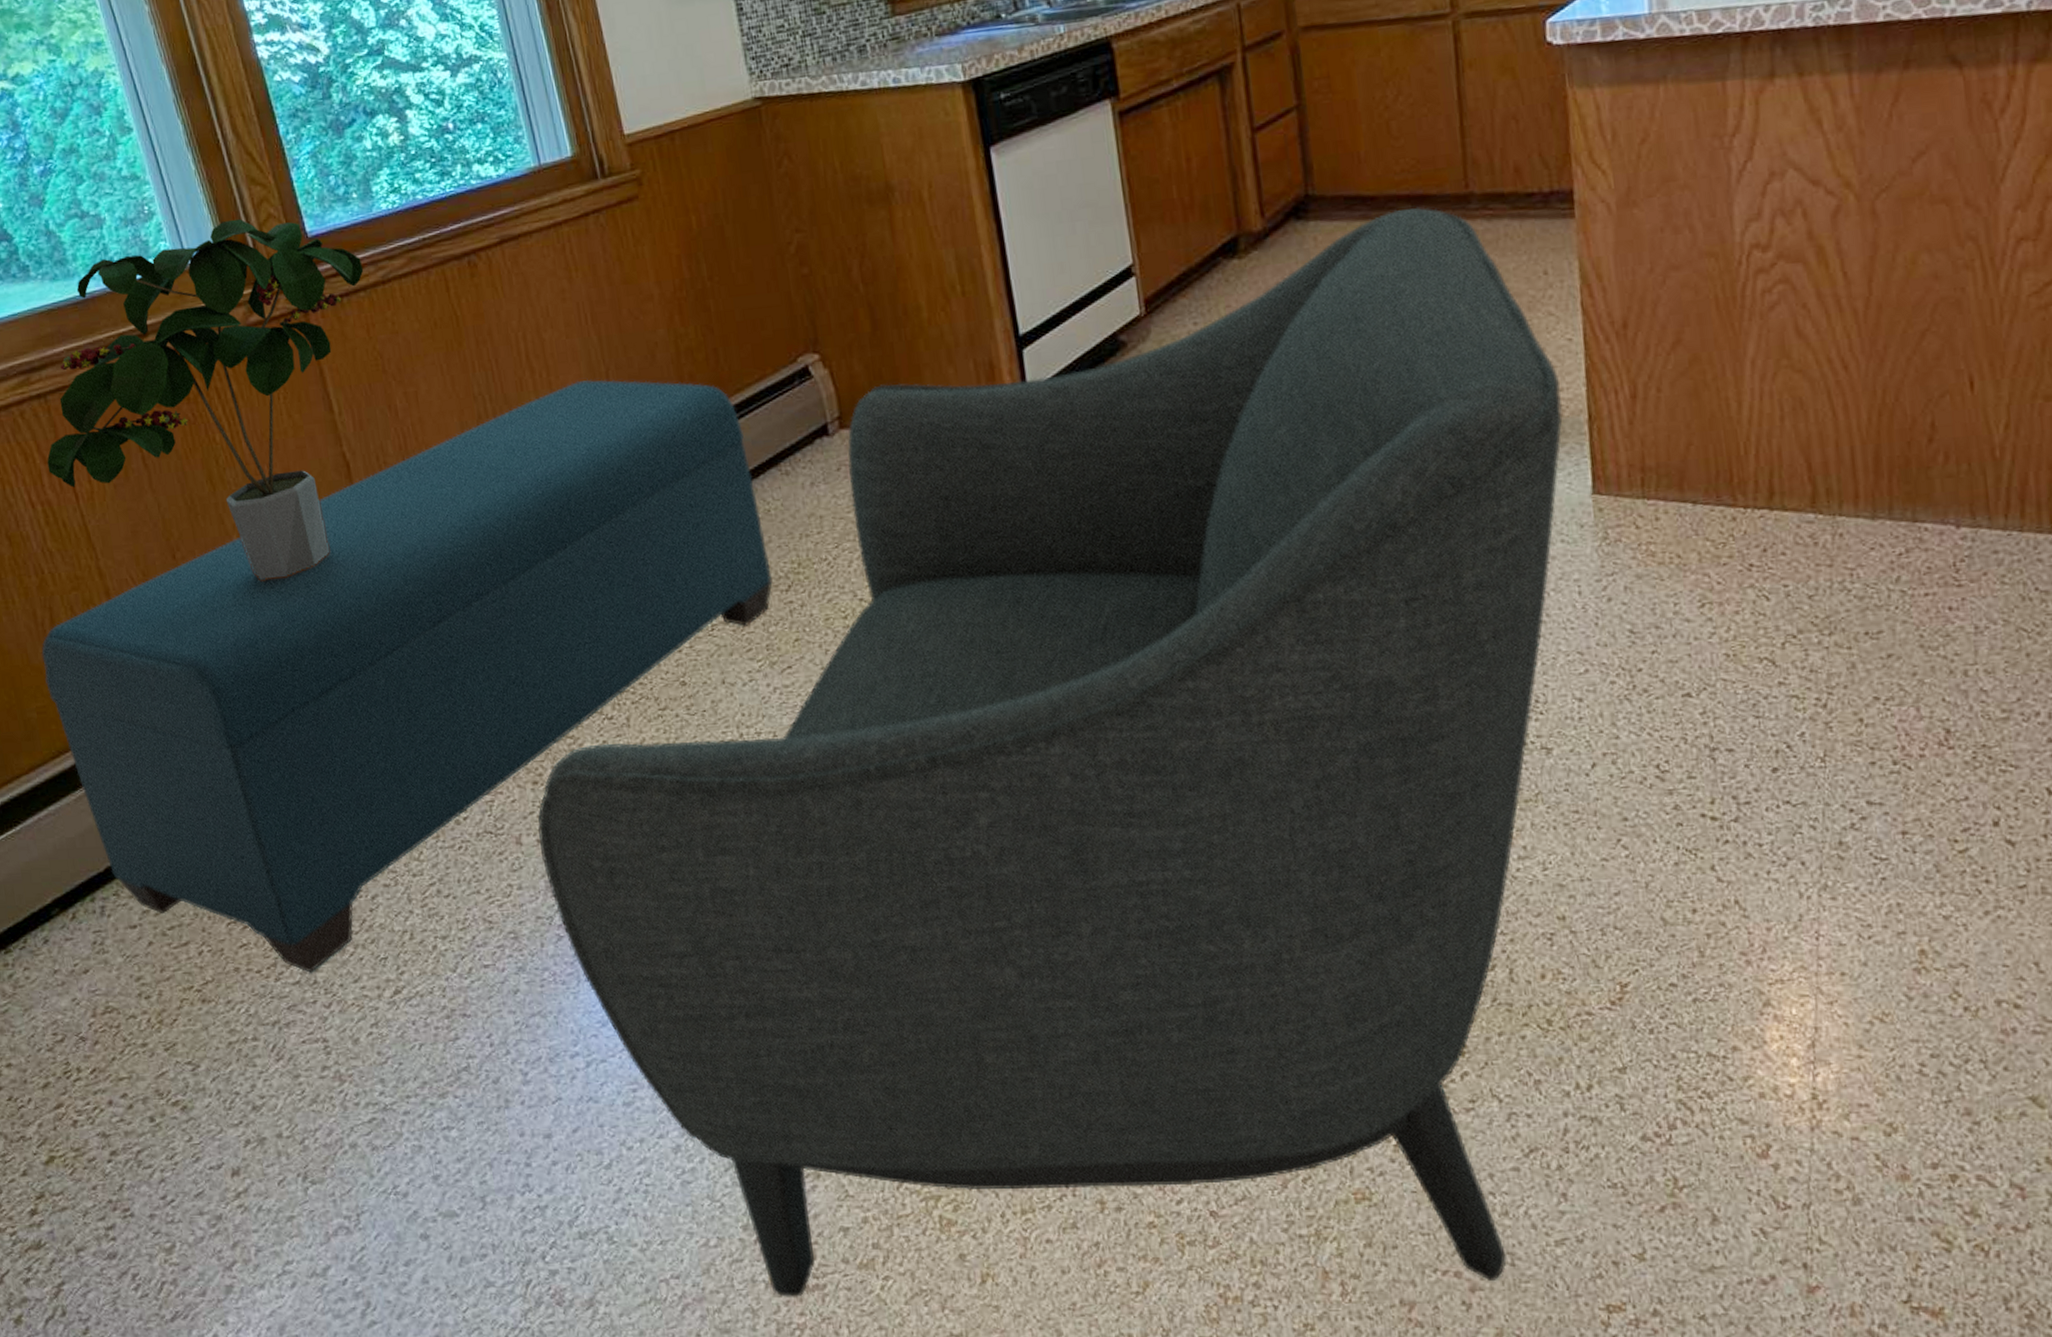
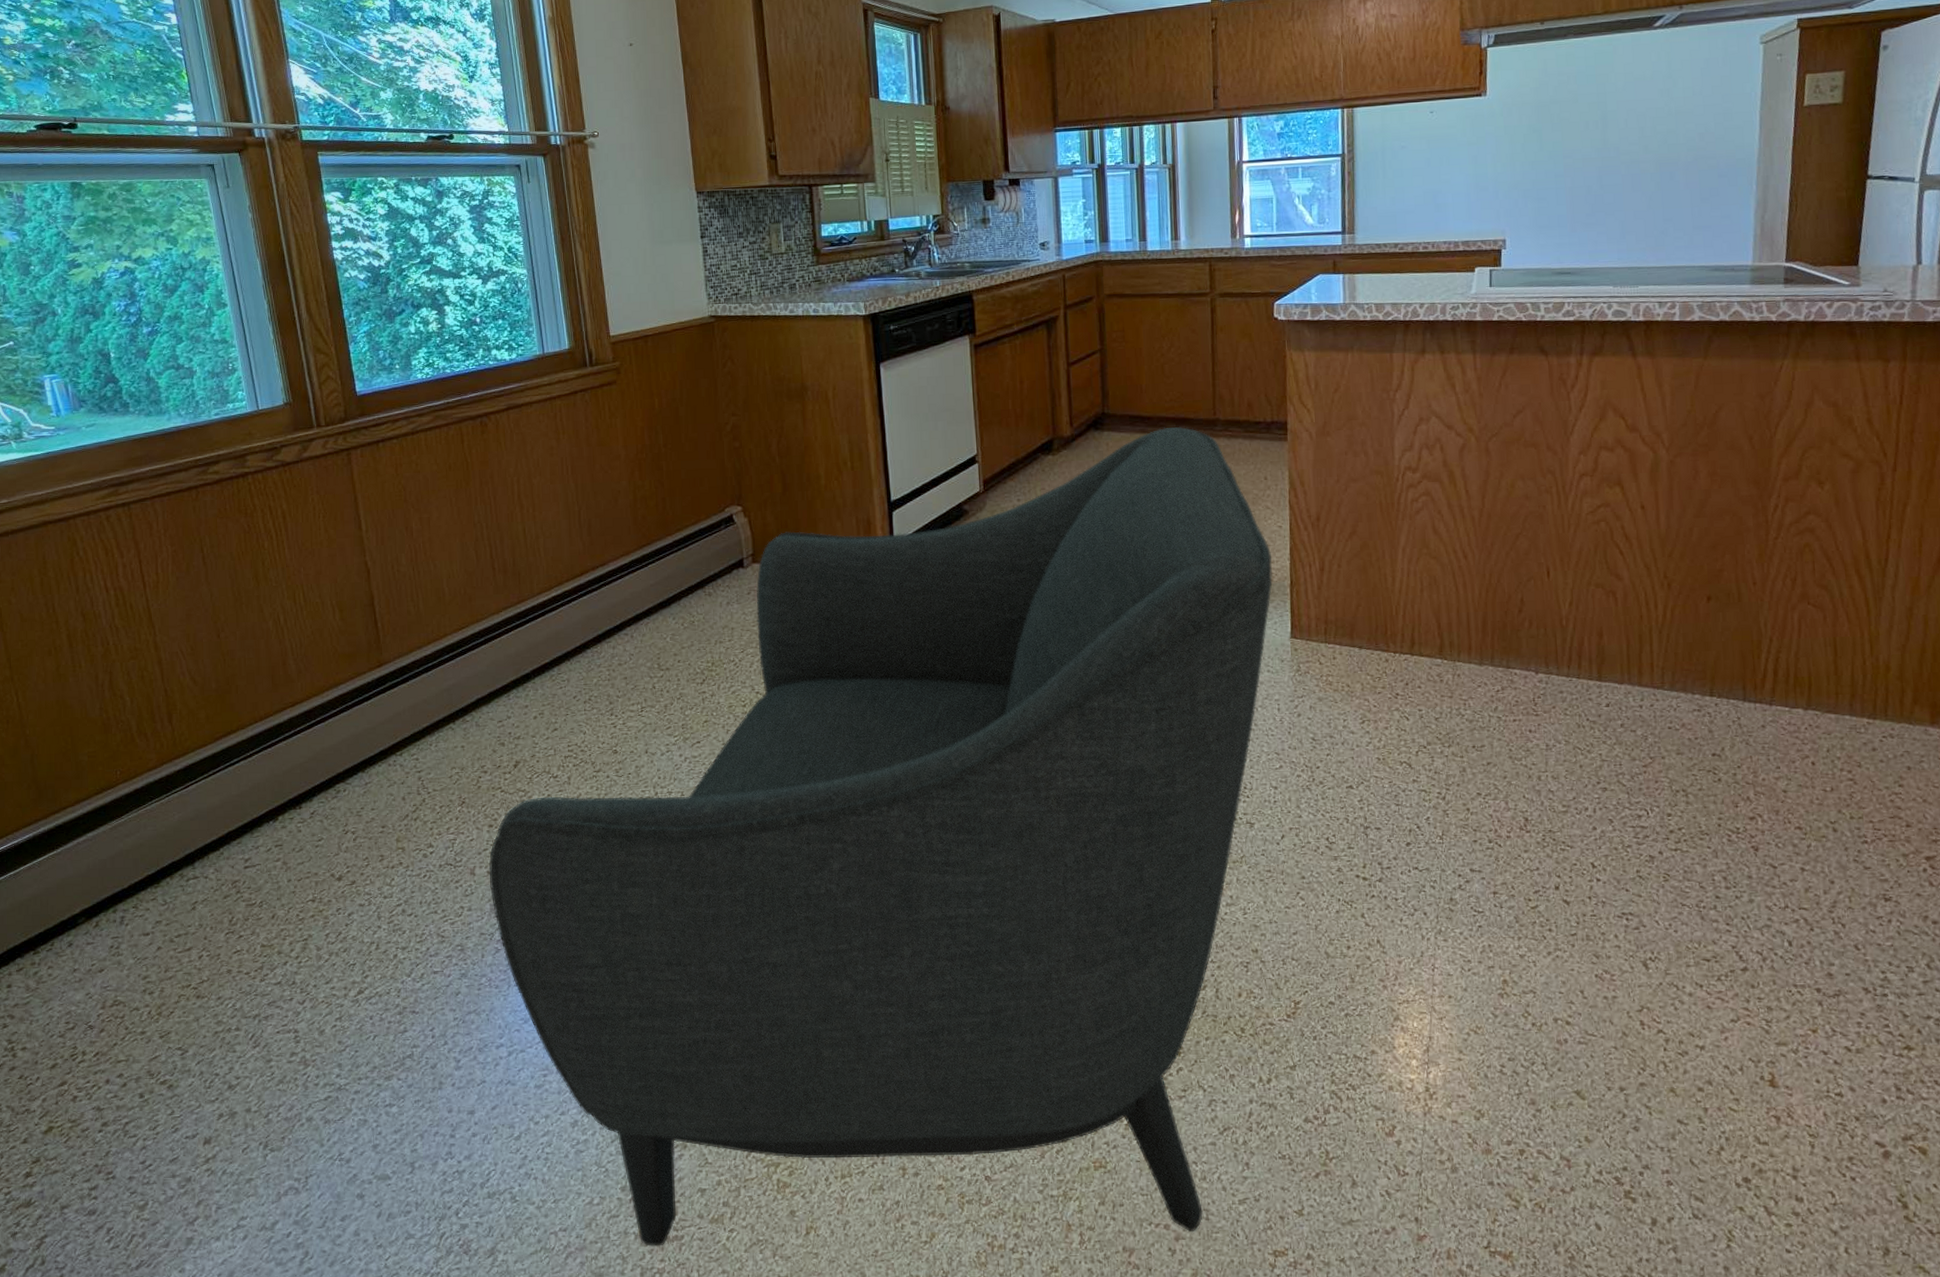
bench: present [41,379,773,973] -> none [98,515,691,975]
potted plant: present [47,218,364,580] -> none [123,378,398,657]

